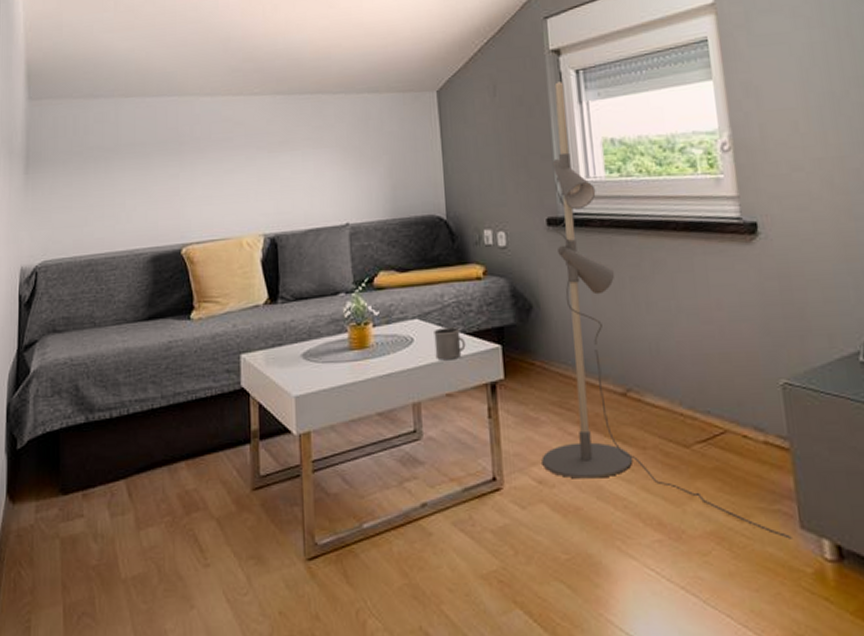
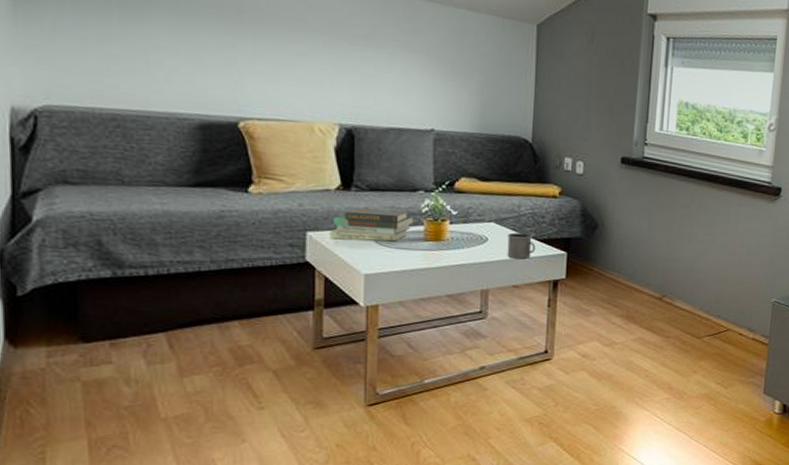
books: none [261,318,337,360] -> present [330,207,413,242]
floor lamp: present [541,82,792,539] -> none [587,43,757,400]

